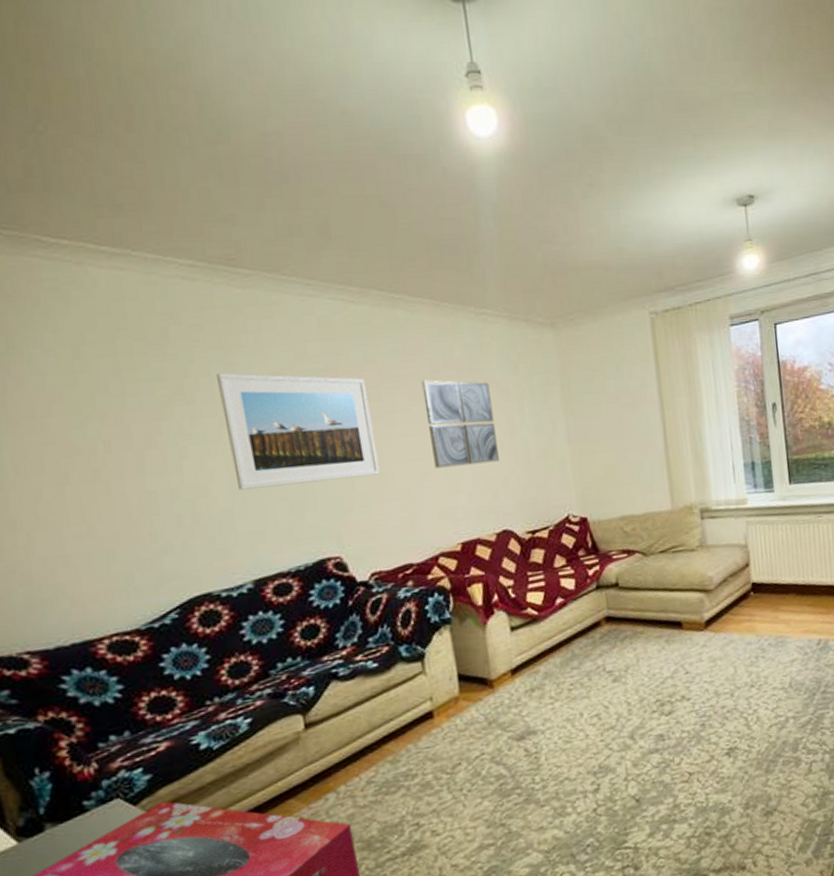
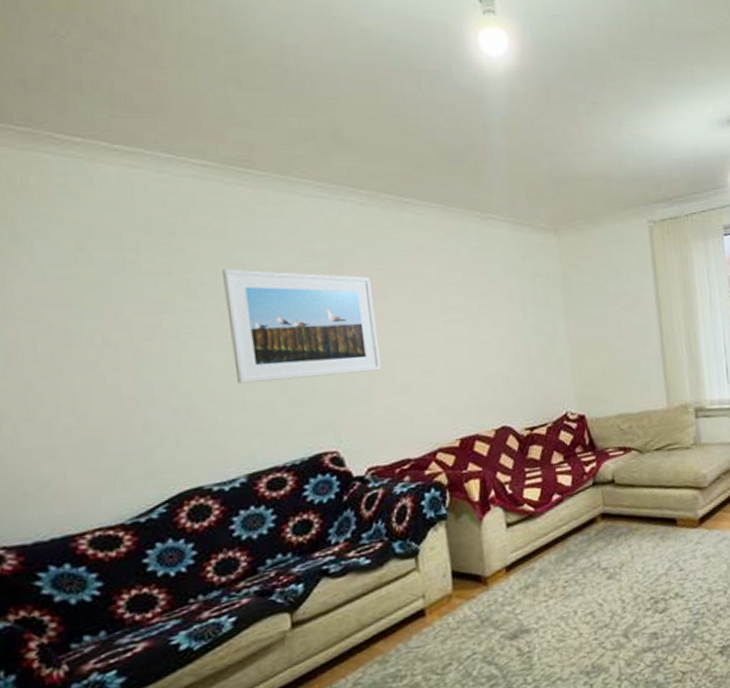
wall art: present [421,380,499,469] -> none [426,279,500,365]

